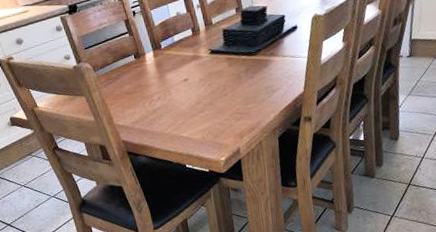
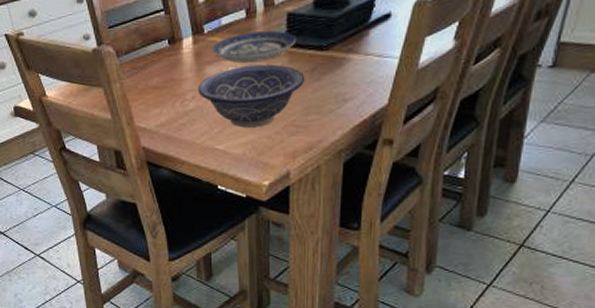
decorative bowl: none [161,68,242,118] -> present [198,64,305,128]
plate: none [169,43,232,69] -> present [212,31,297,63]

